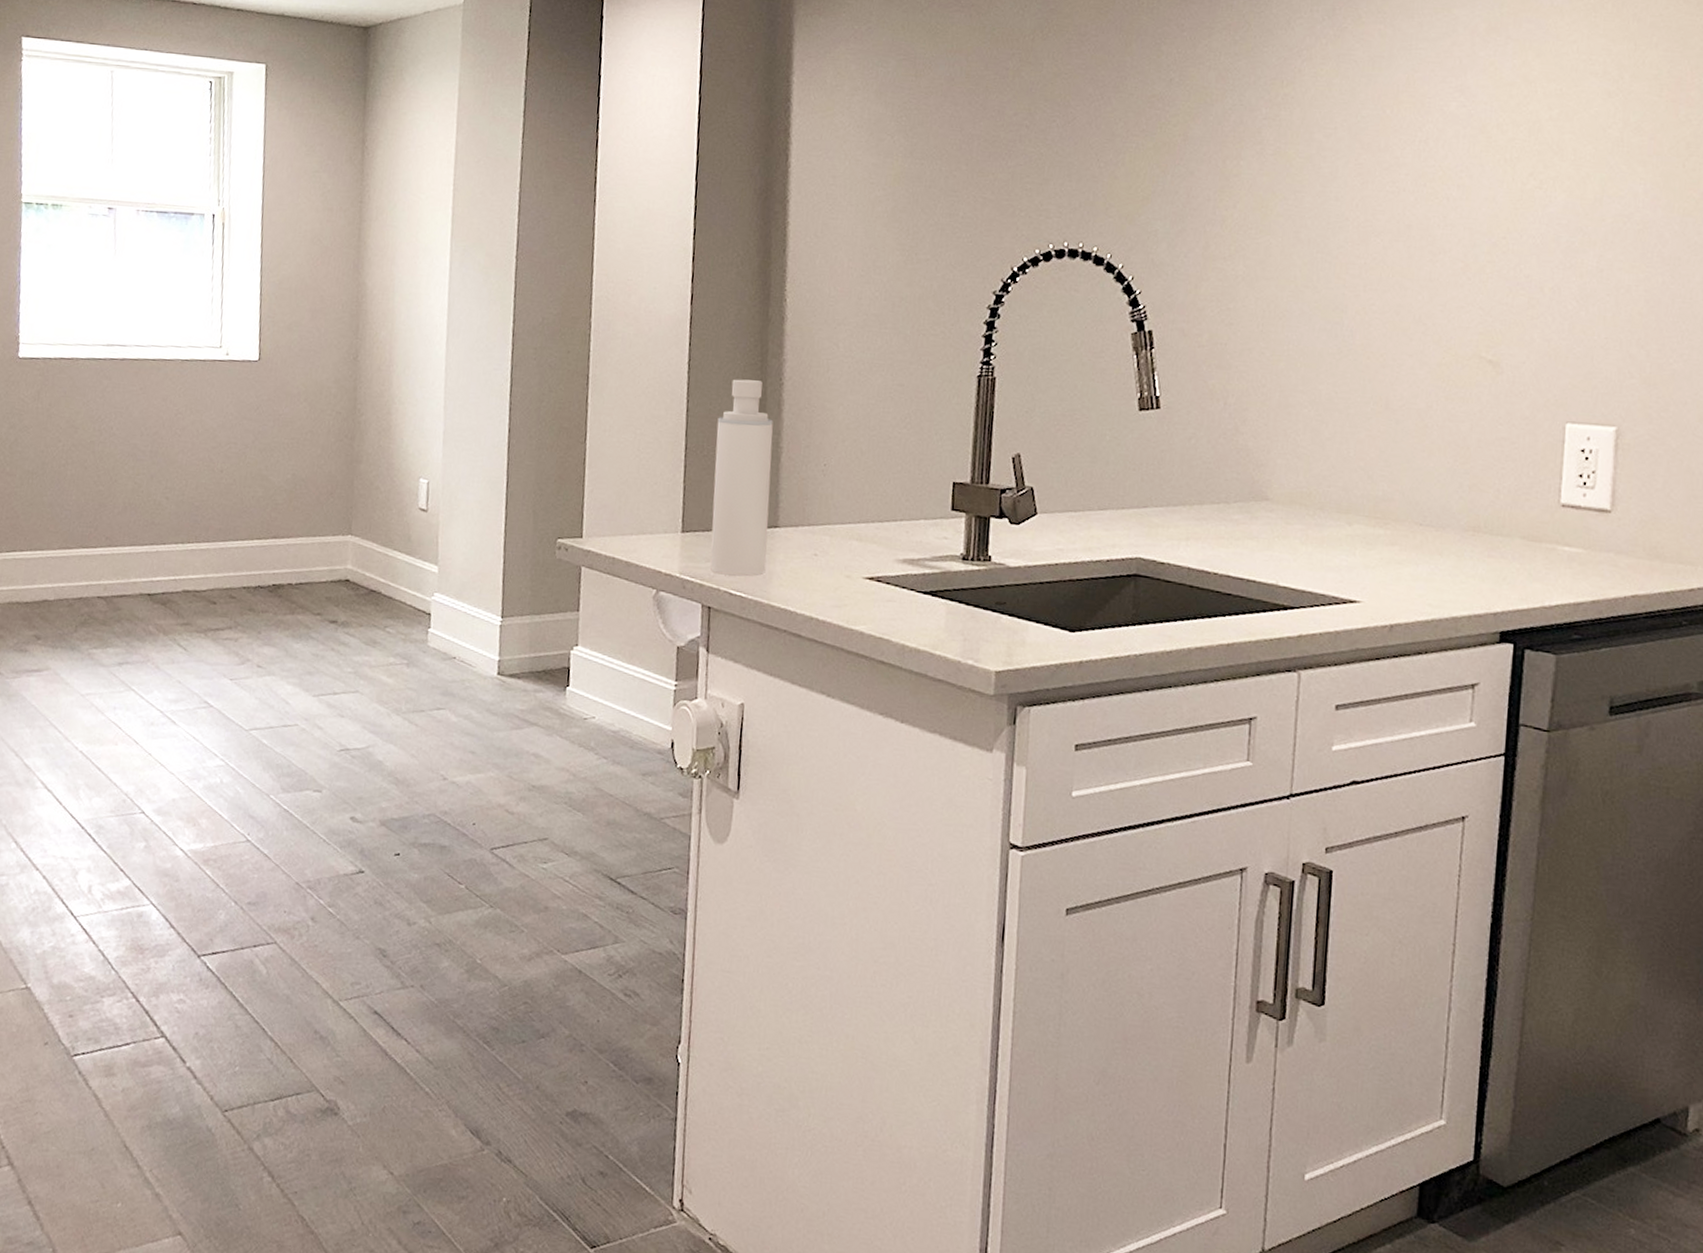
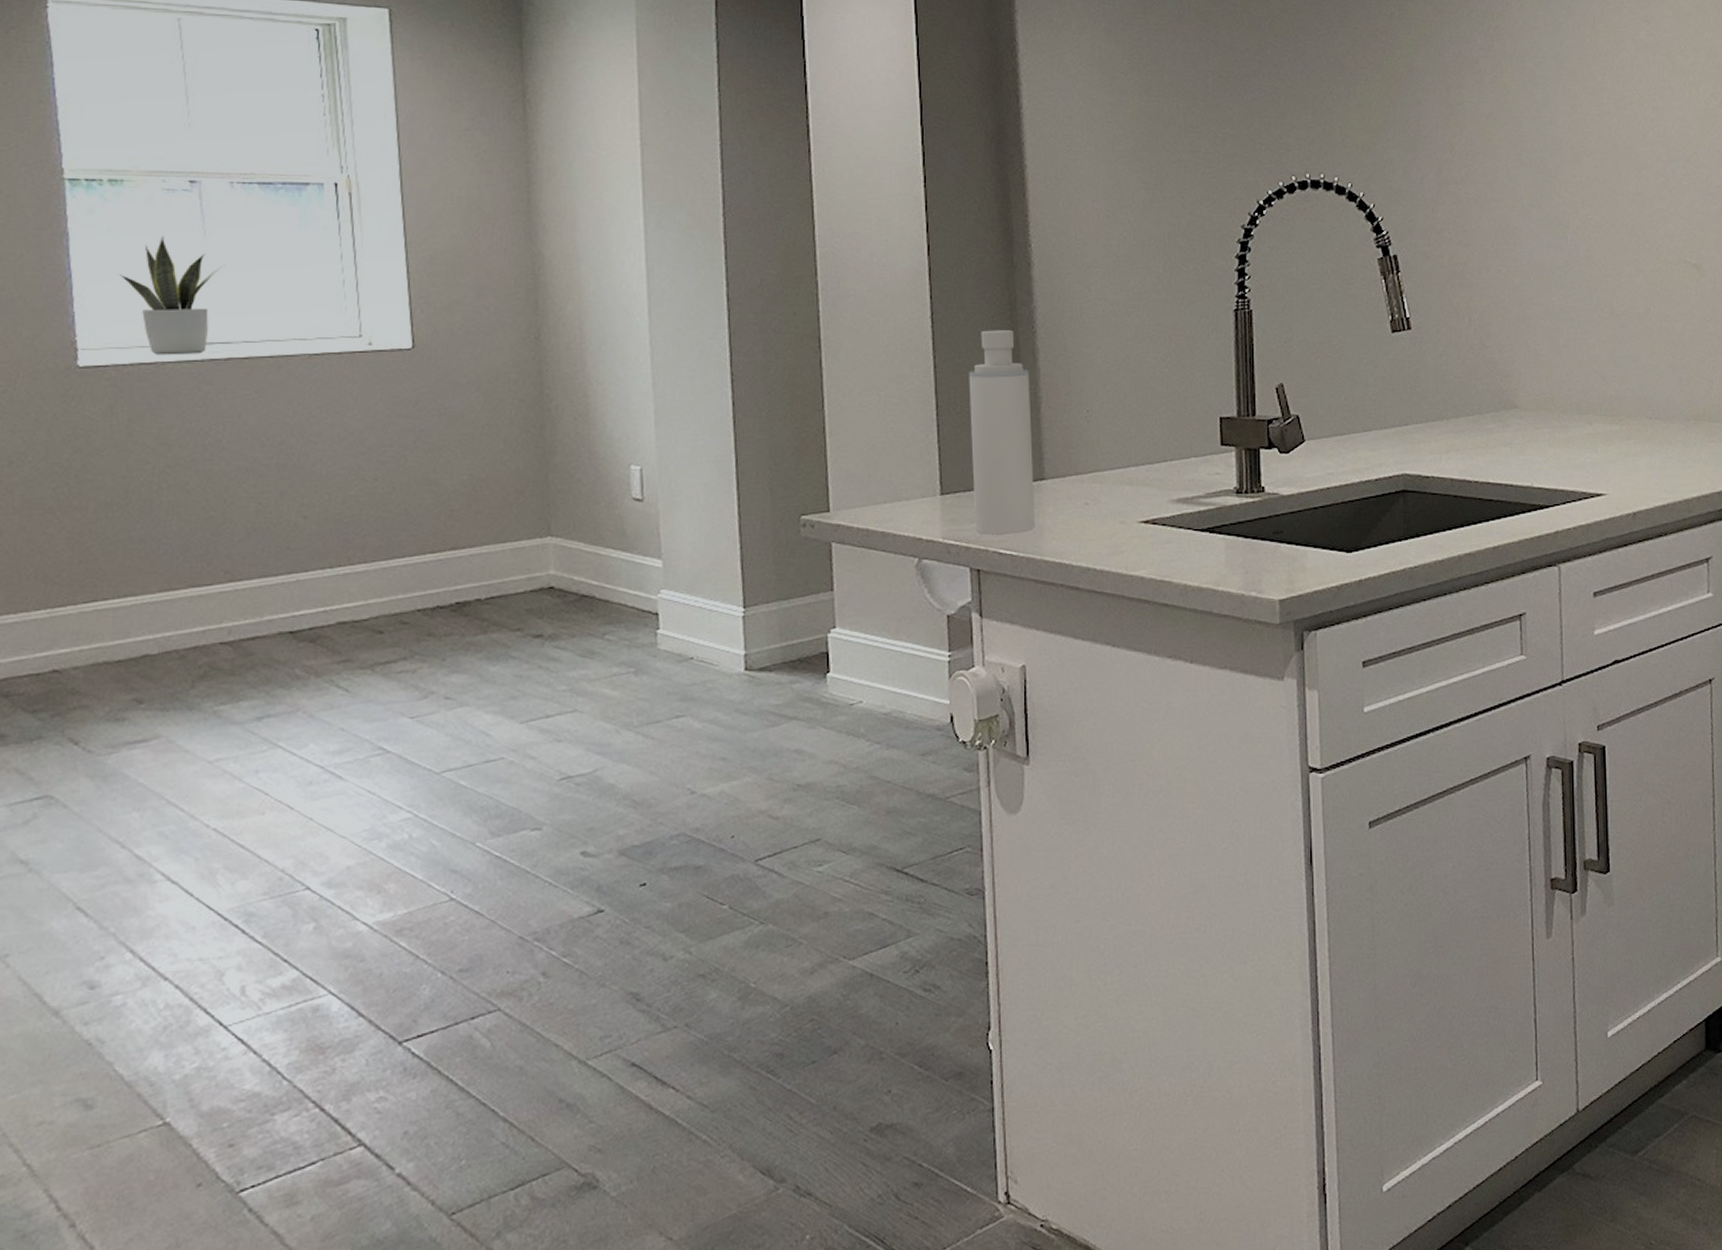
potted plant: none [53,252,127,354] -> present [120,235,225,355]

